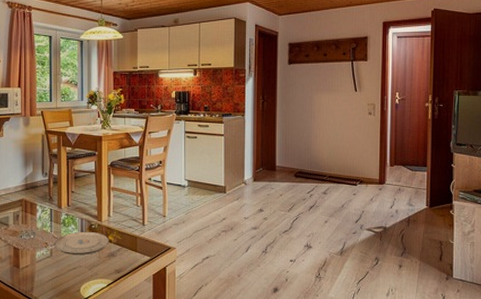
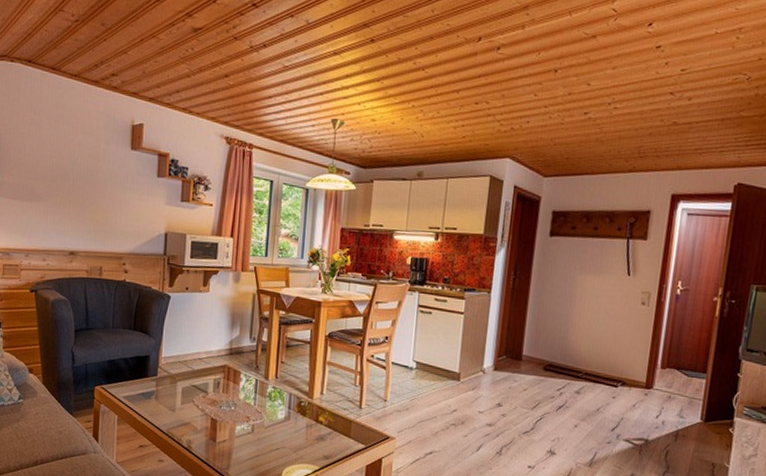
plate: present [55,231,109,254] -> none [257,408,320,435]

